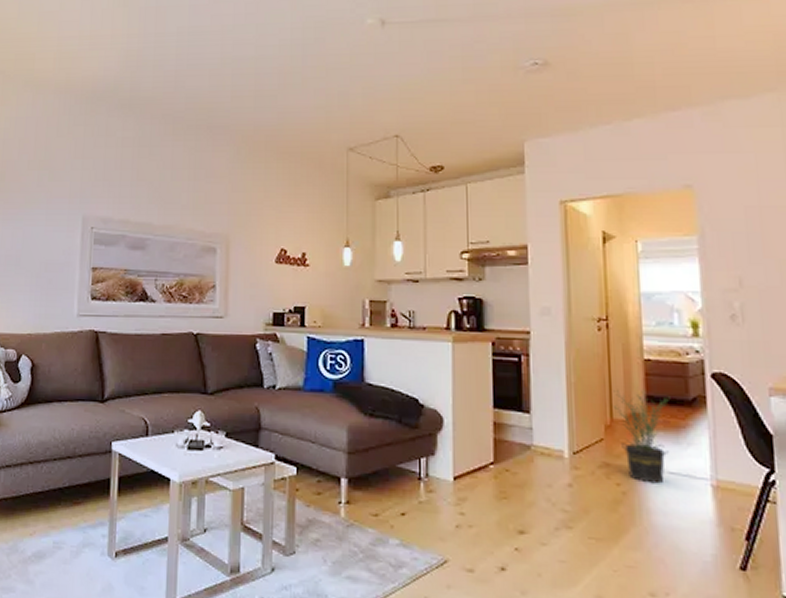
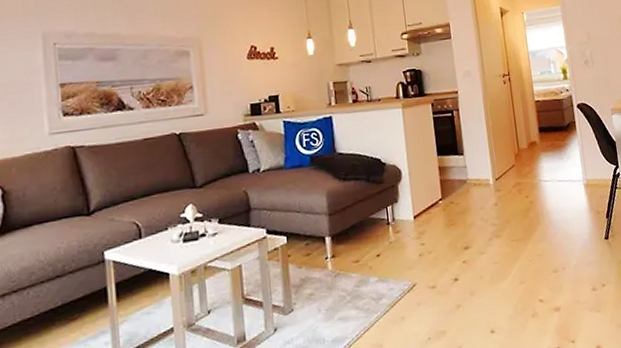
potted plant: present [613,390,669,484] -> none [518,123,556,192]

